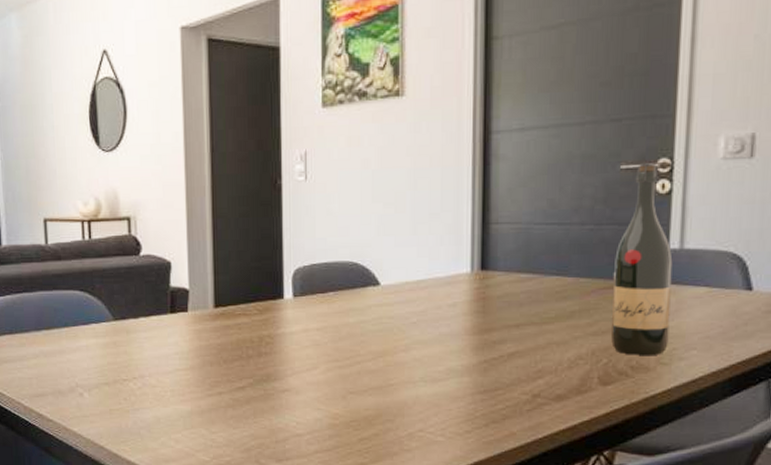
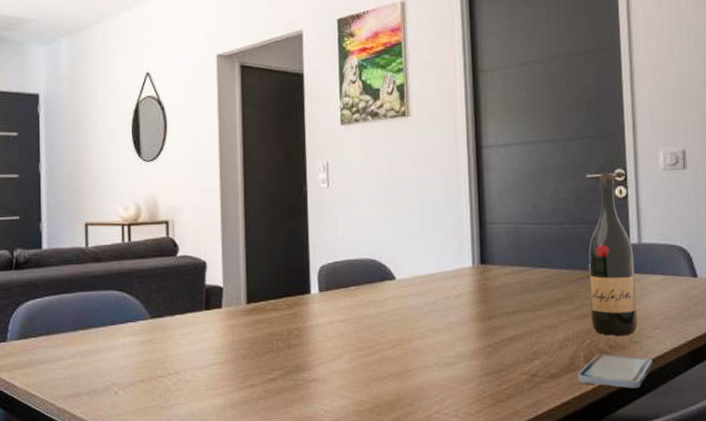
smartphone: none [588,376,683,415] -> present [577,354,653,389]

